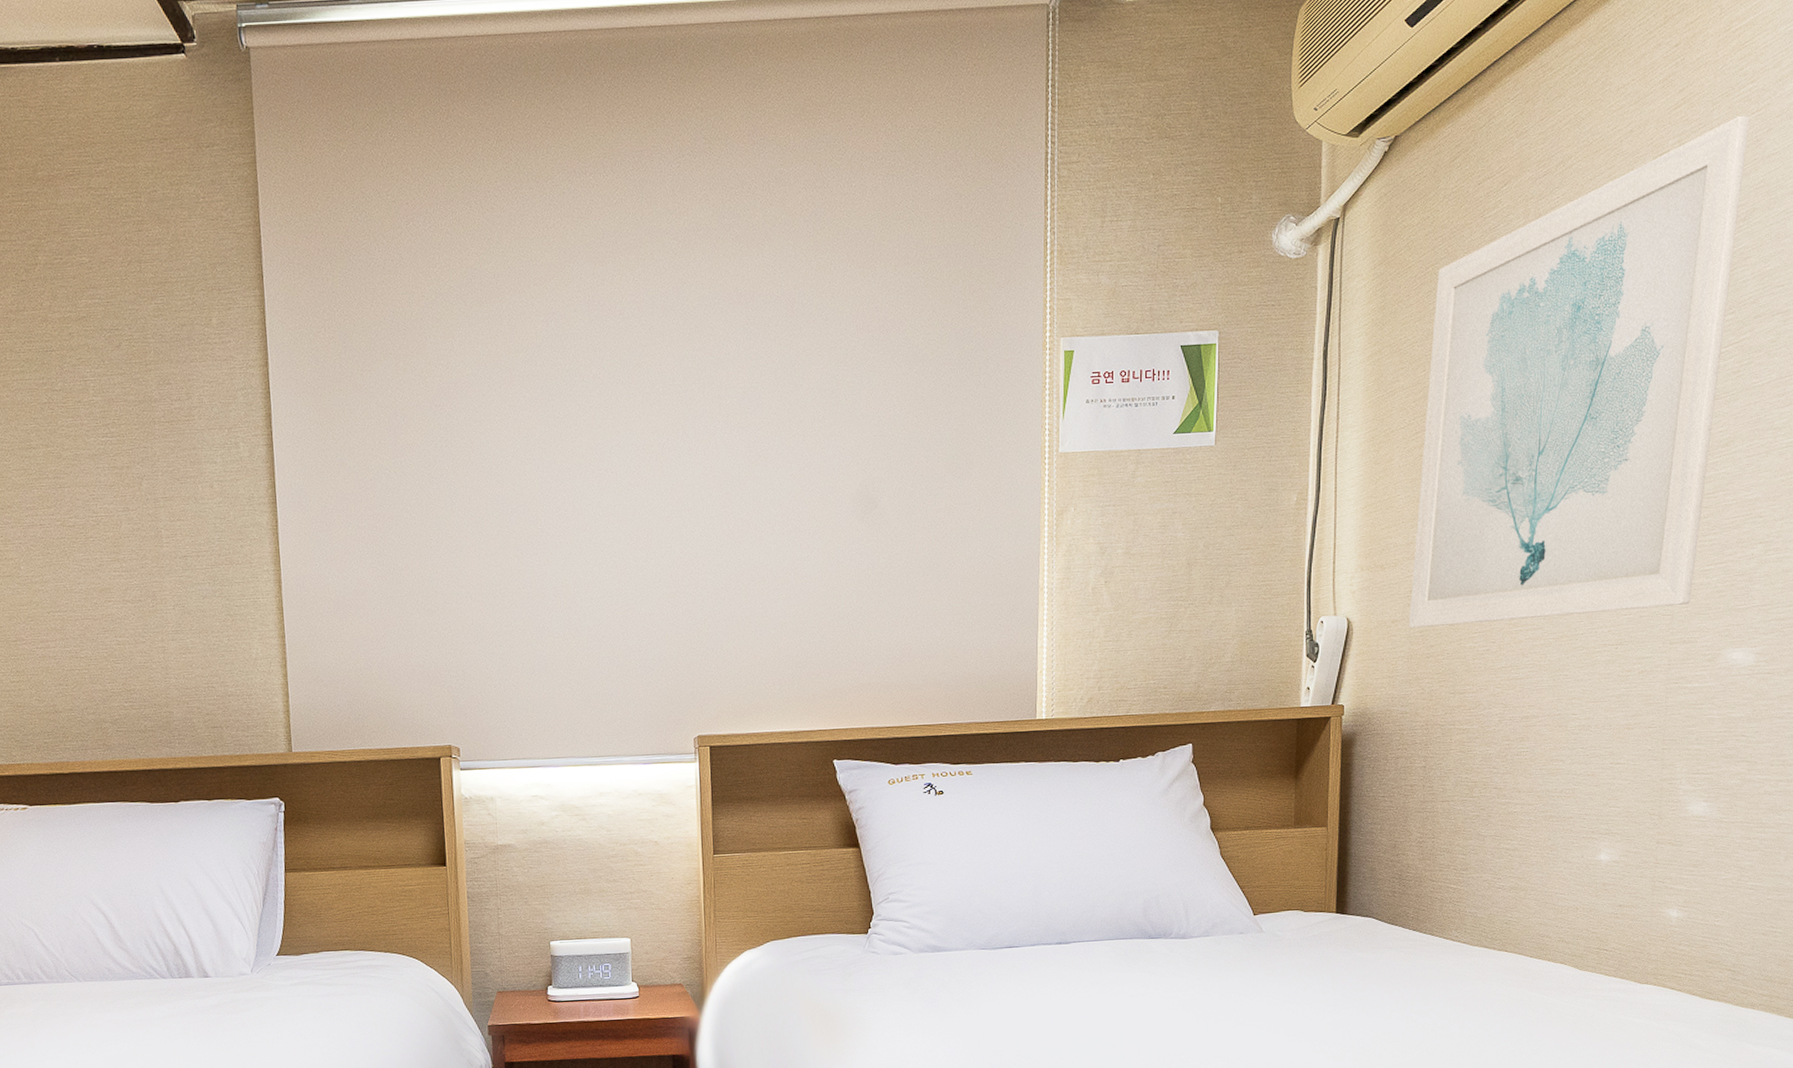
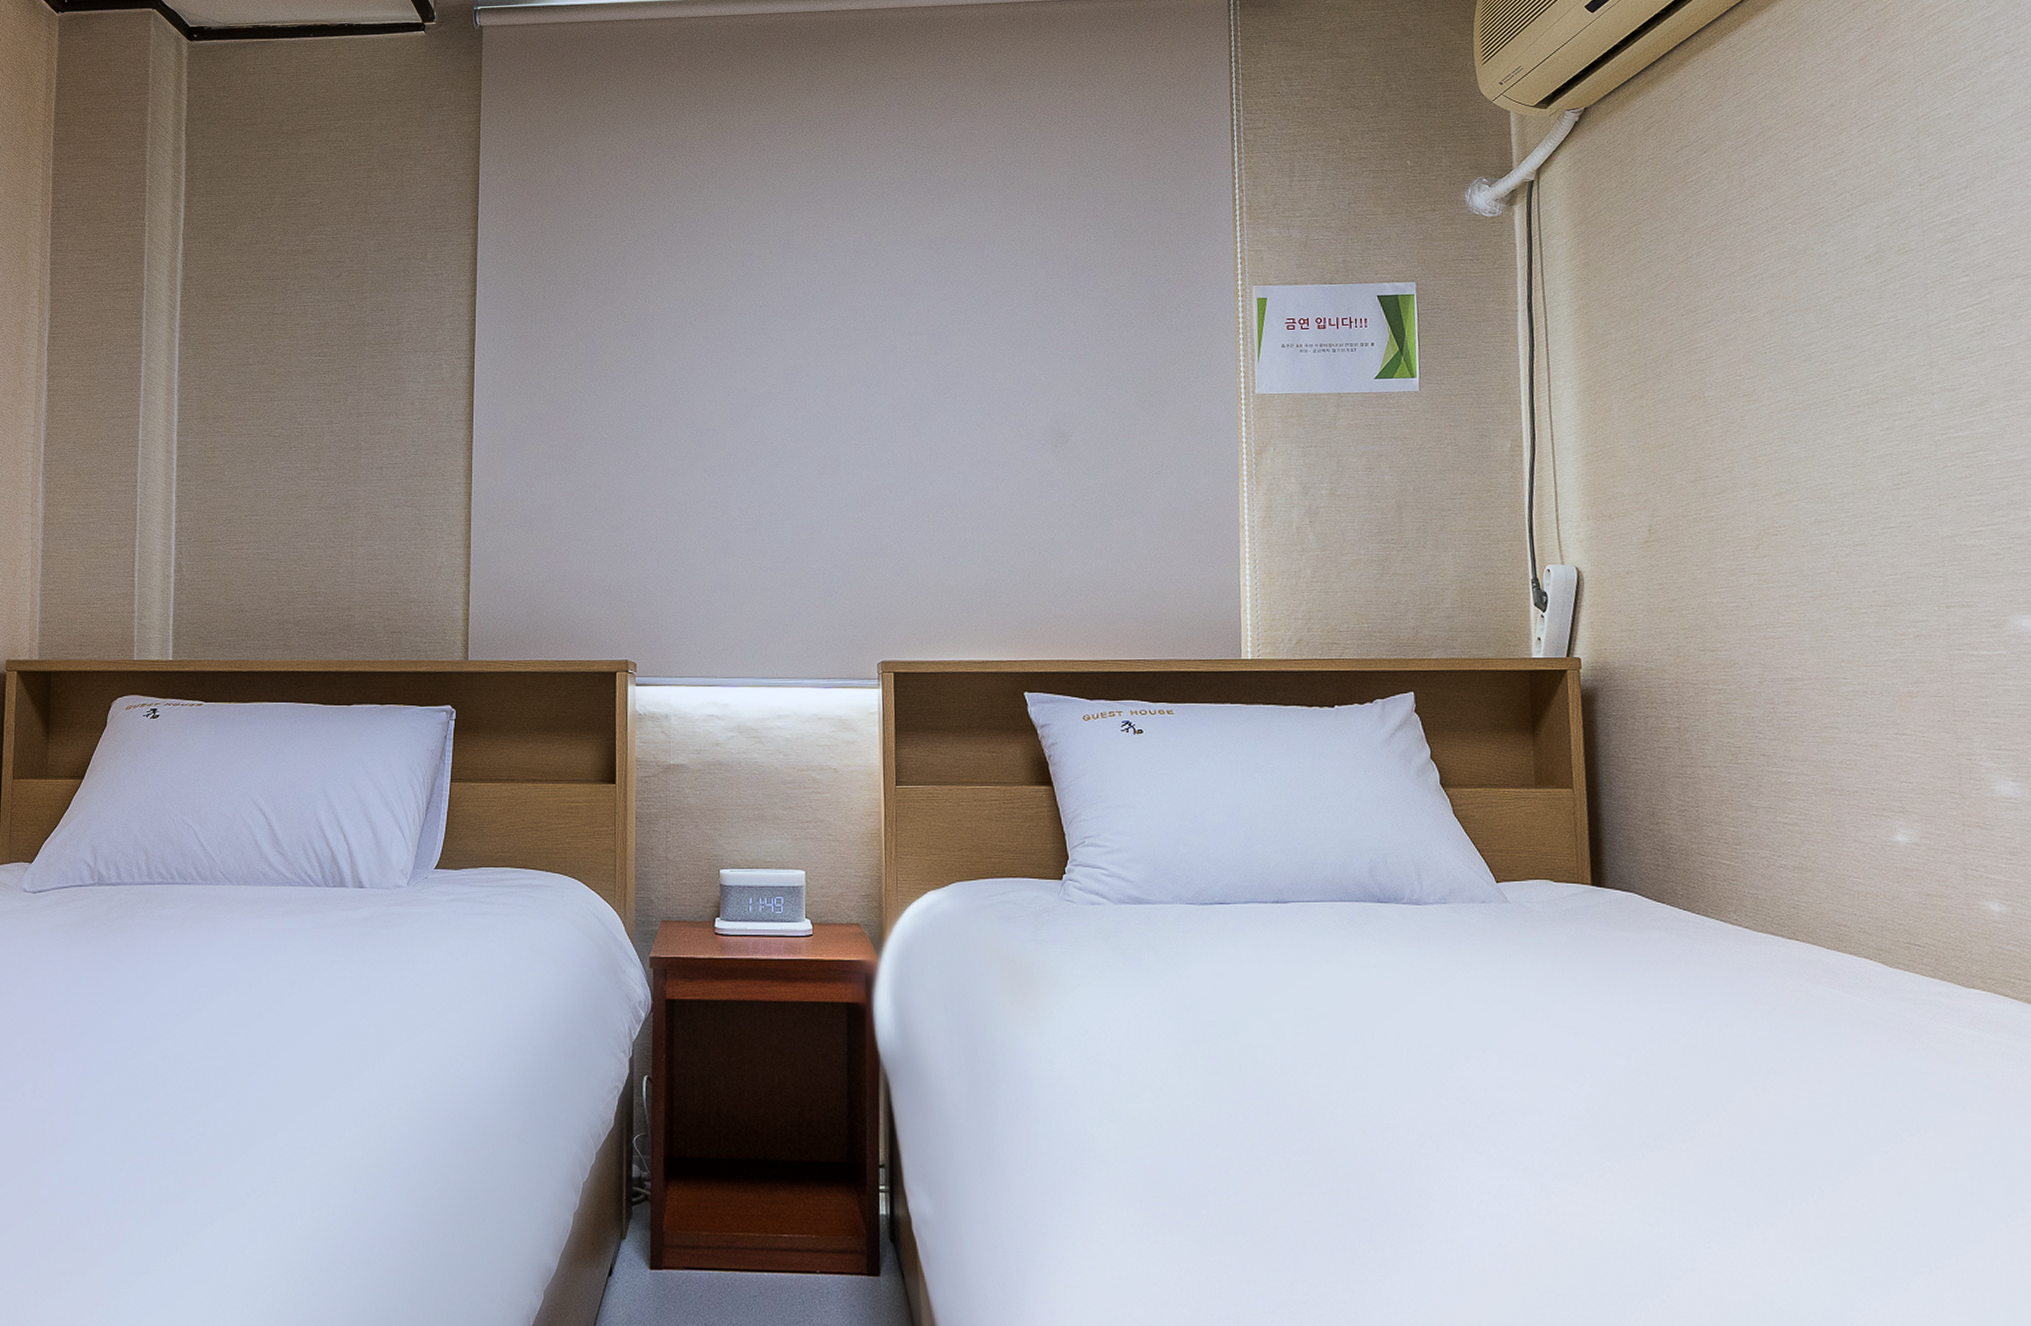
wall art: present [1409,115,1750,629] -> none [1642,91,1964,581]

